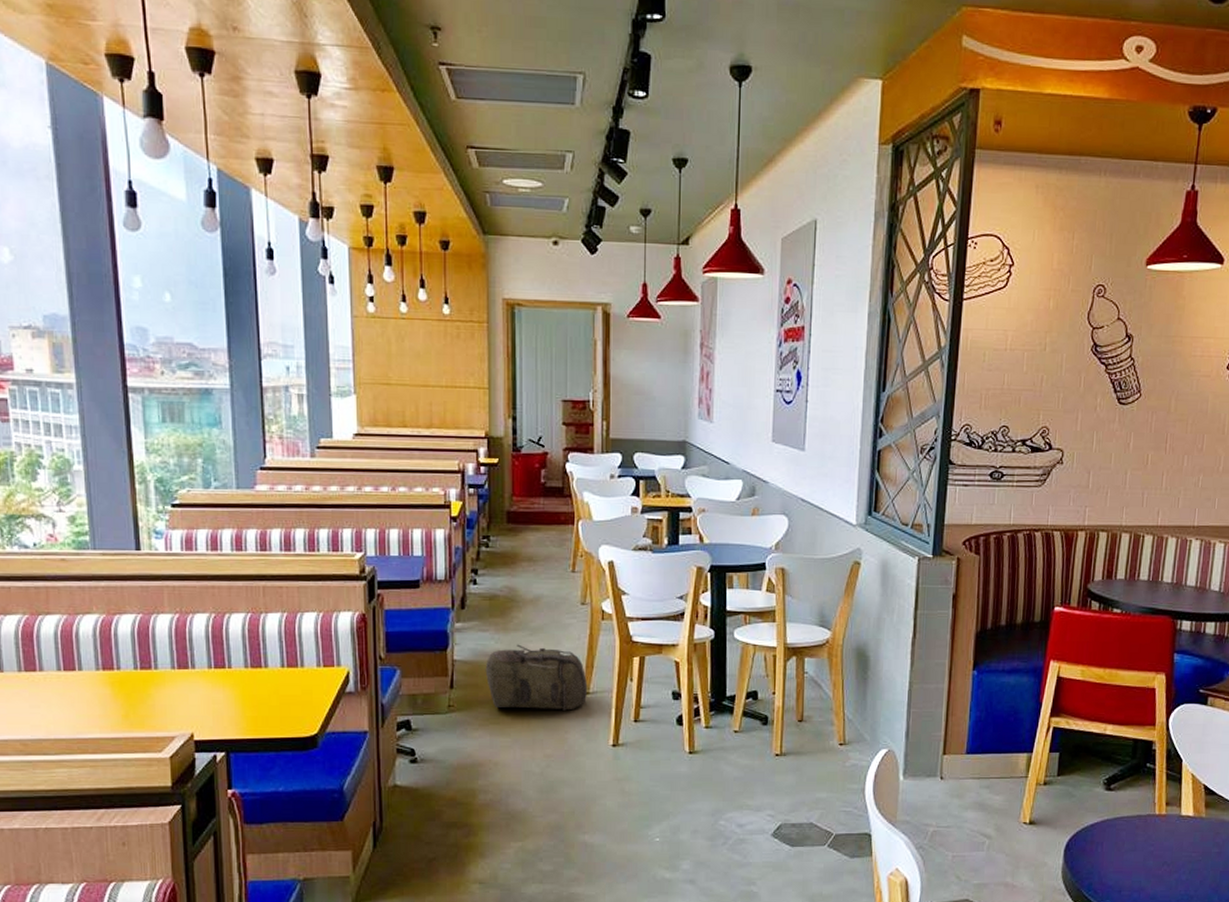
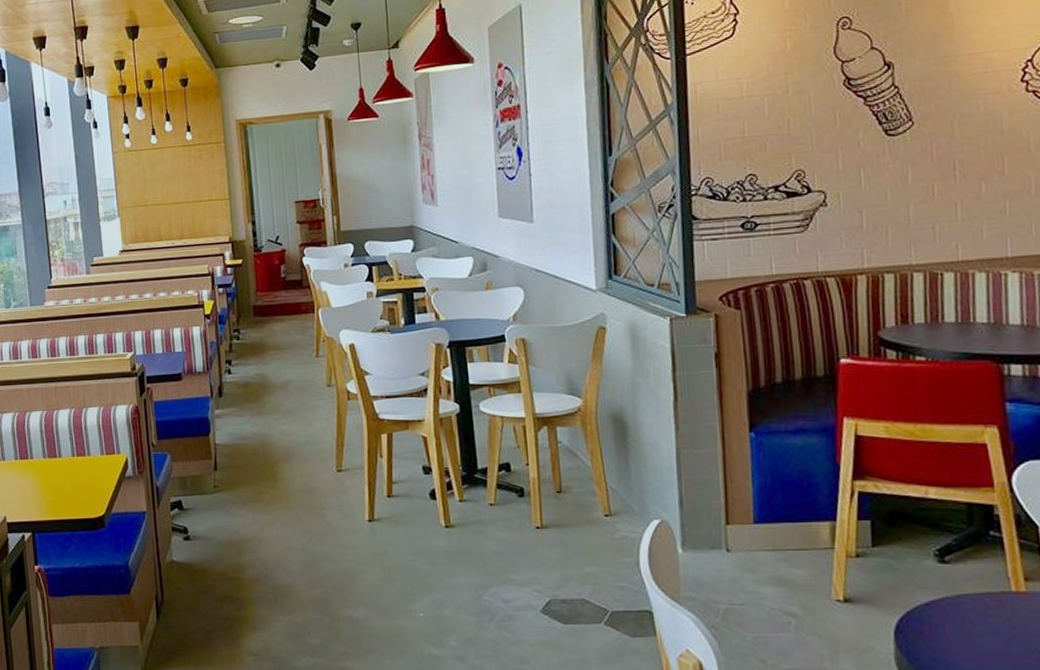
backpack: present [485,644,588,712] -> none [244,427,341,489]

